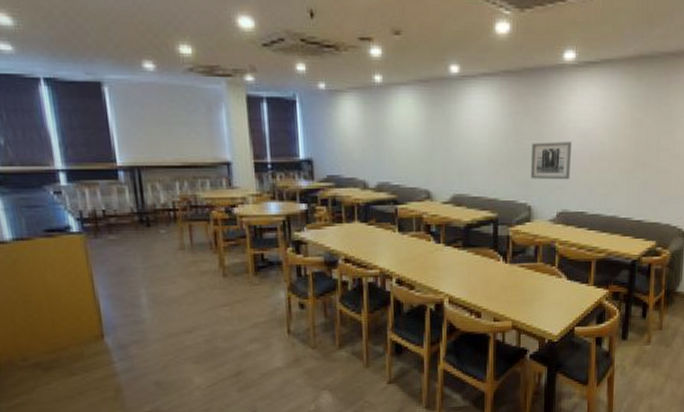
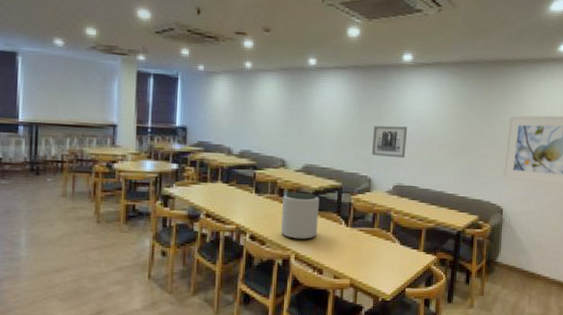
plant pot: none [430,228,473,281] -> present [280,192,319,239]

